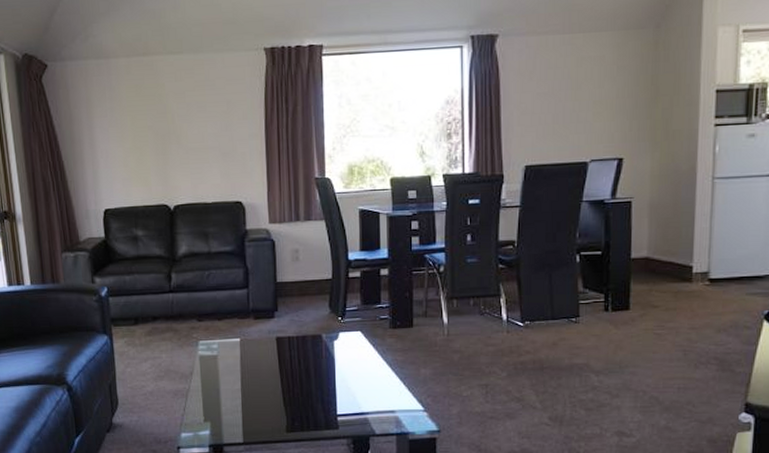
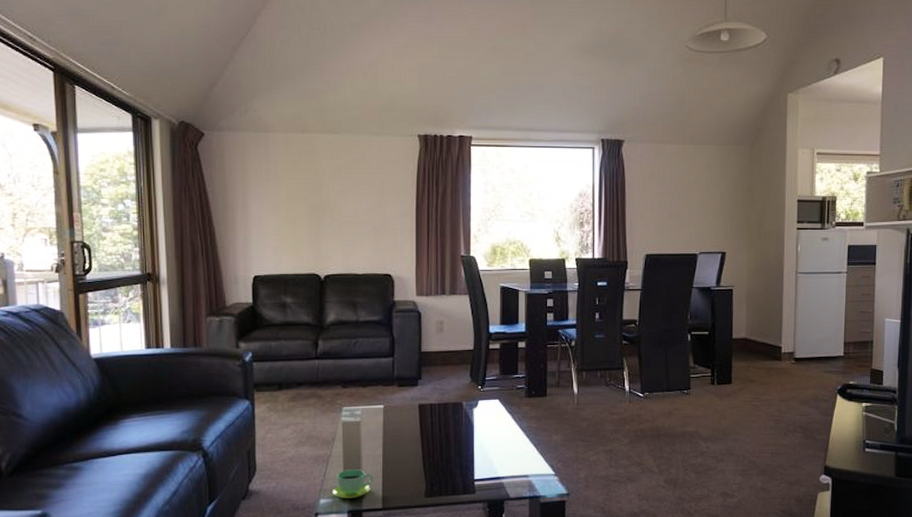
cup: none [192,404,234,434] -> present [331,469,374,500]

